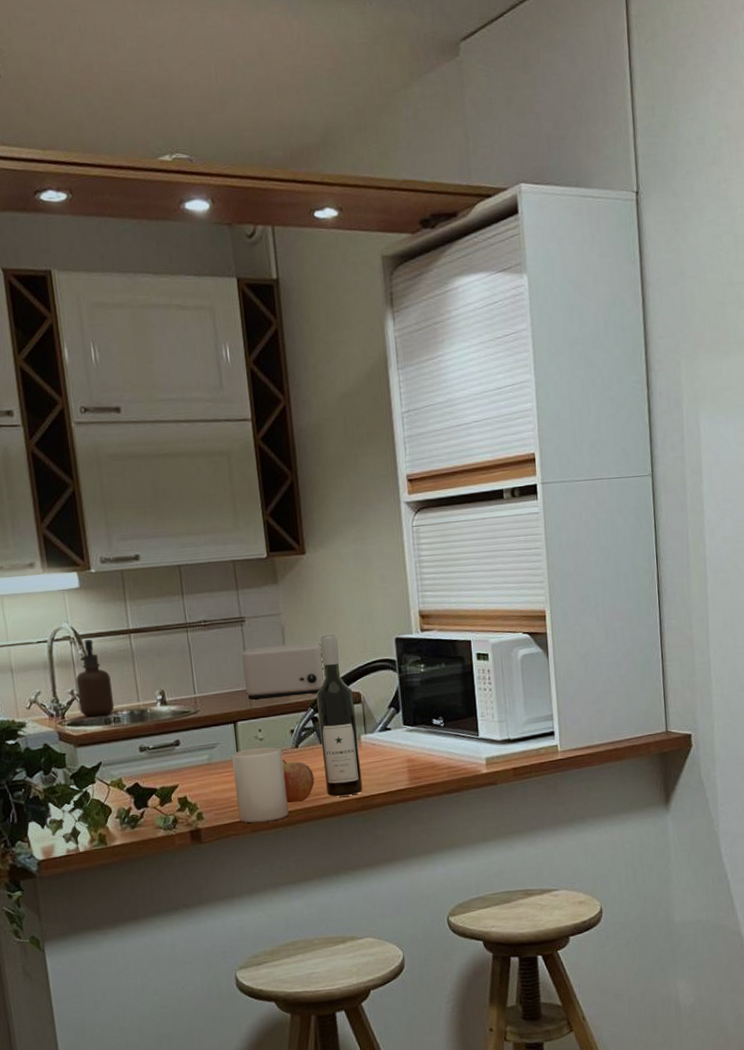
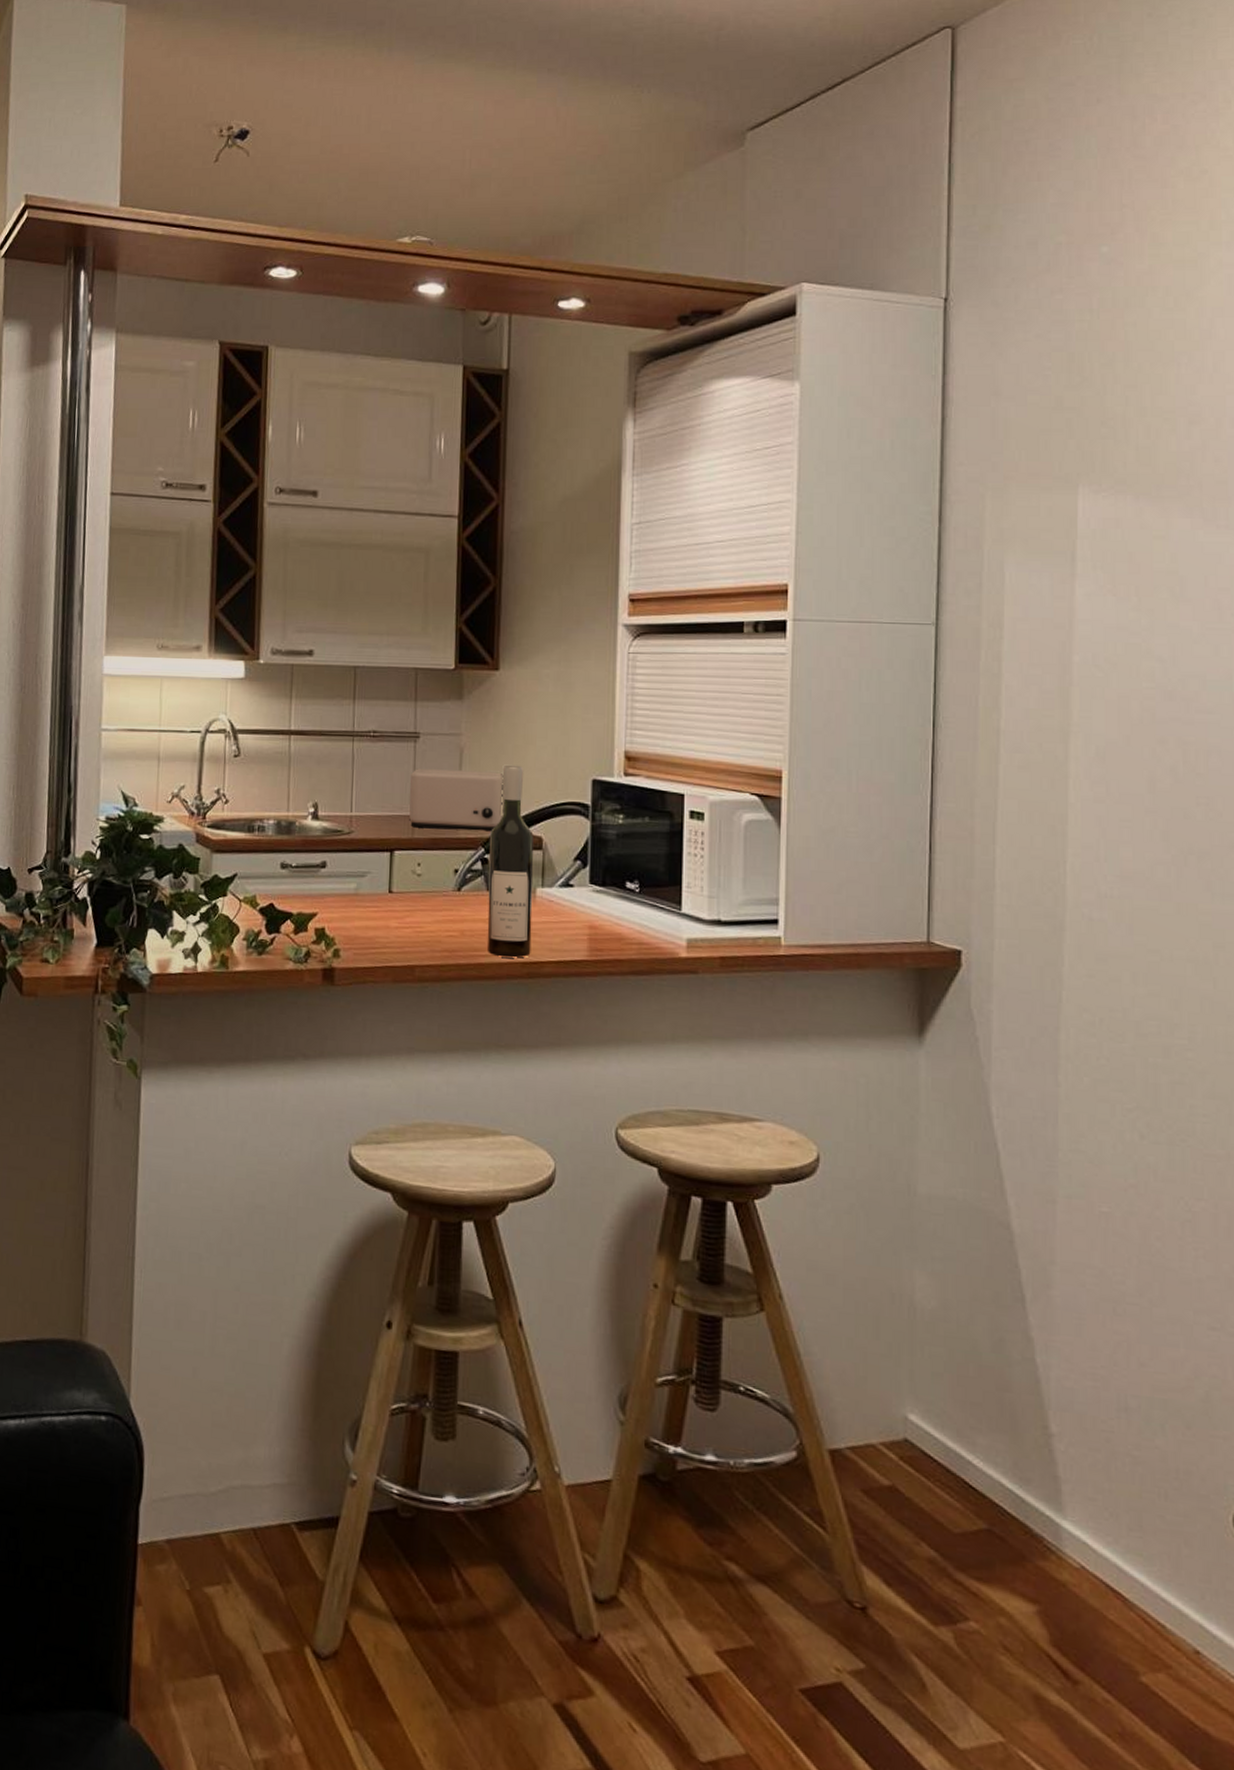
soap dispenser: present [76,639,115,717] -> none [223,736,262,822]
mug: present [231,747,289,824] -> none [380,884,442,974]
fruit: present [282,759,315,804] -> none [438,902,475,957]

